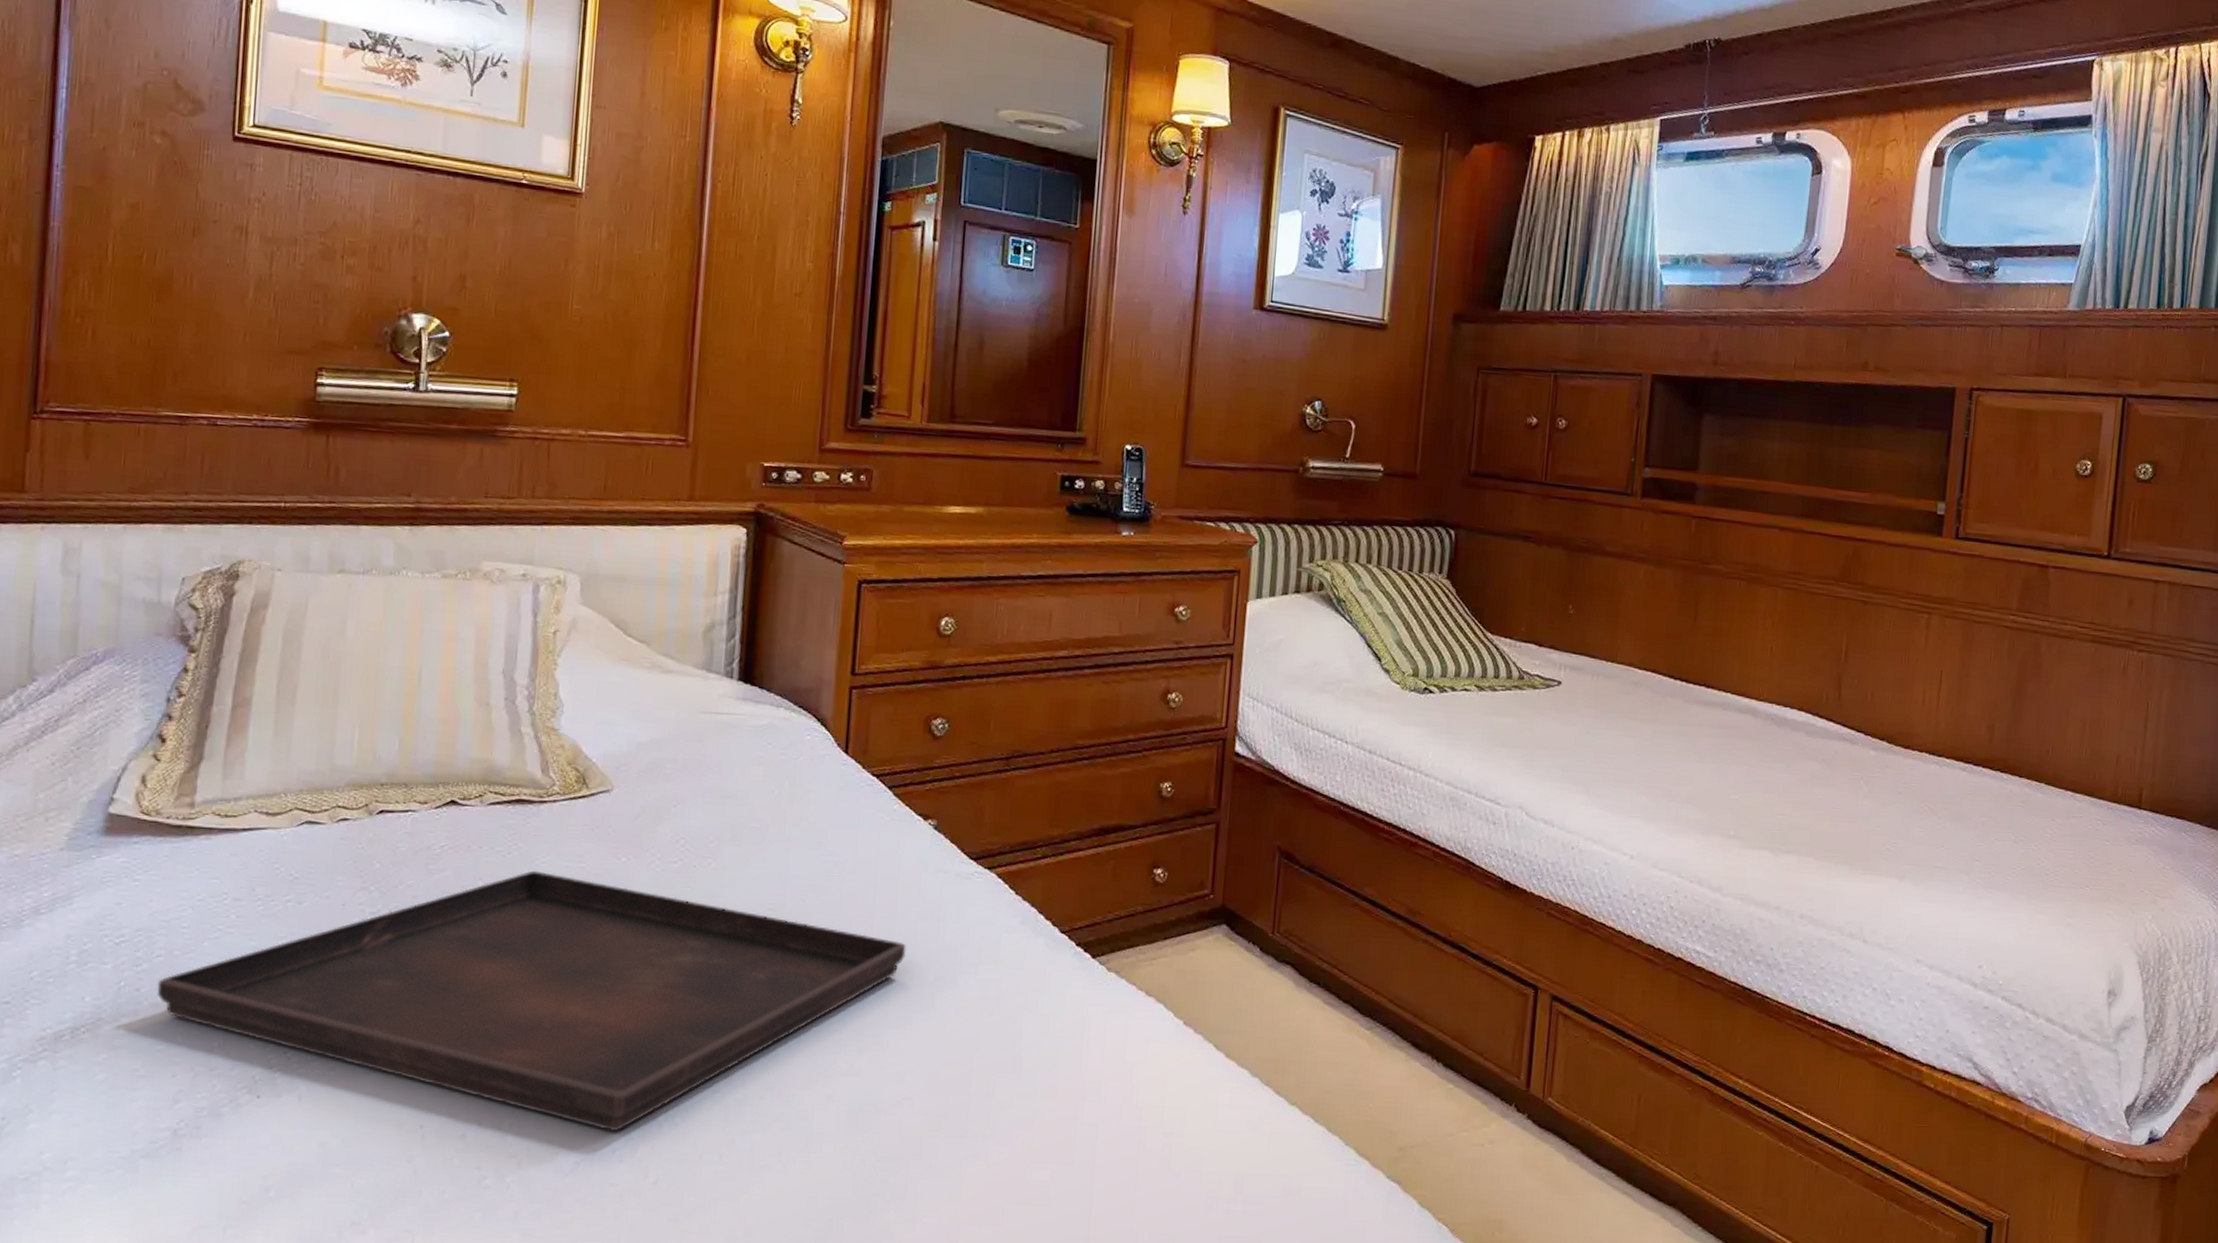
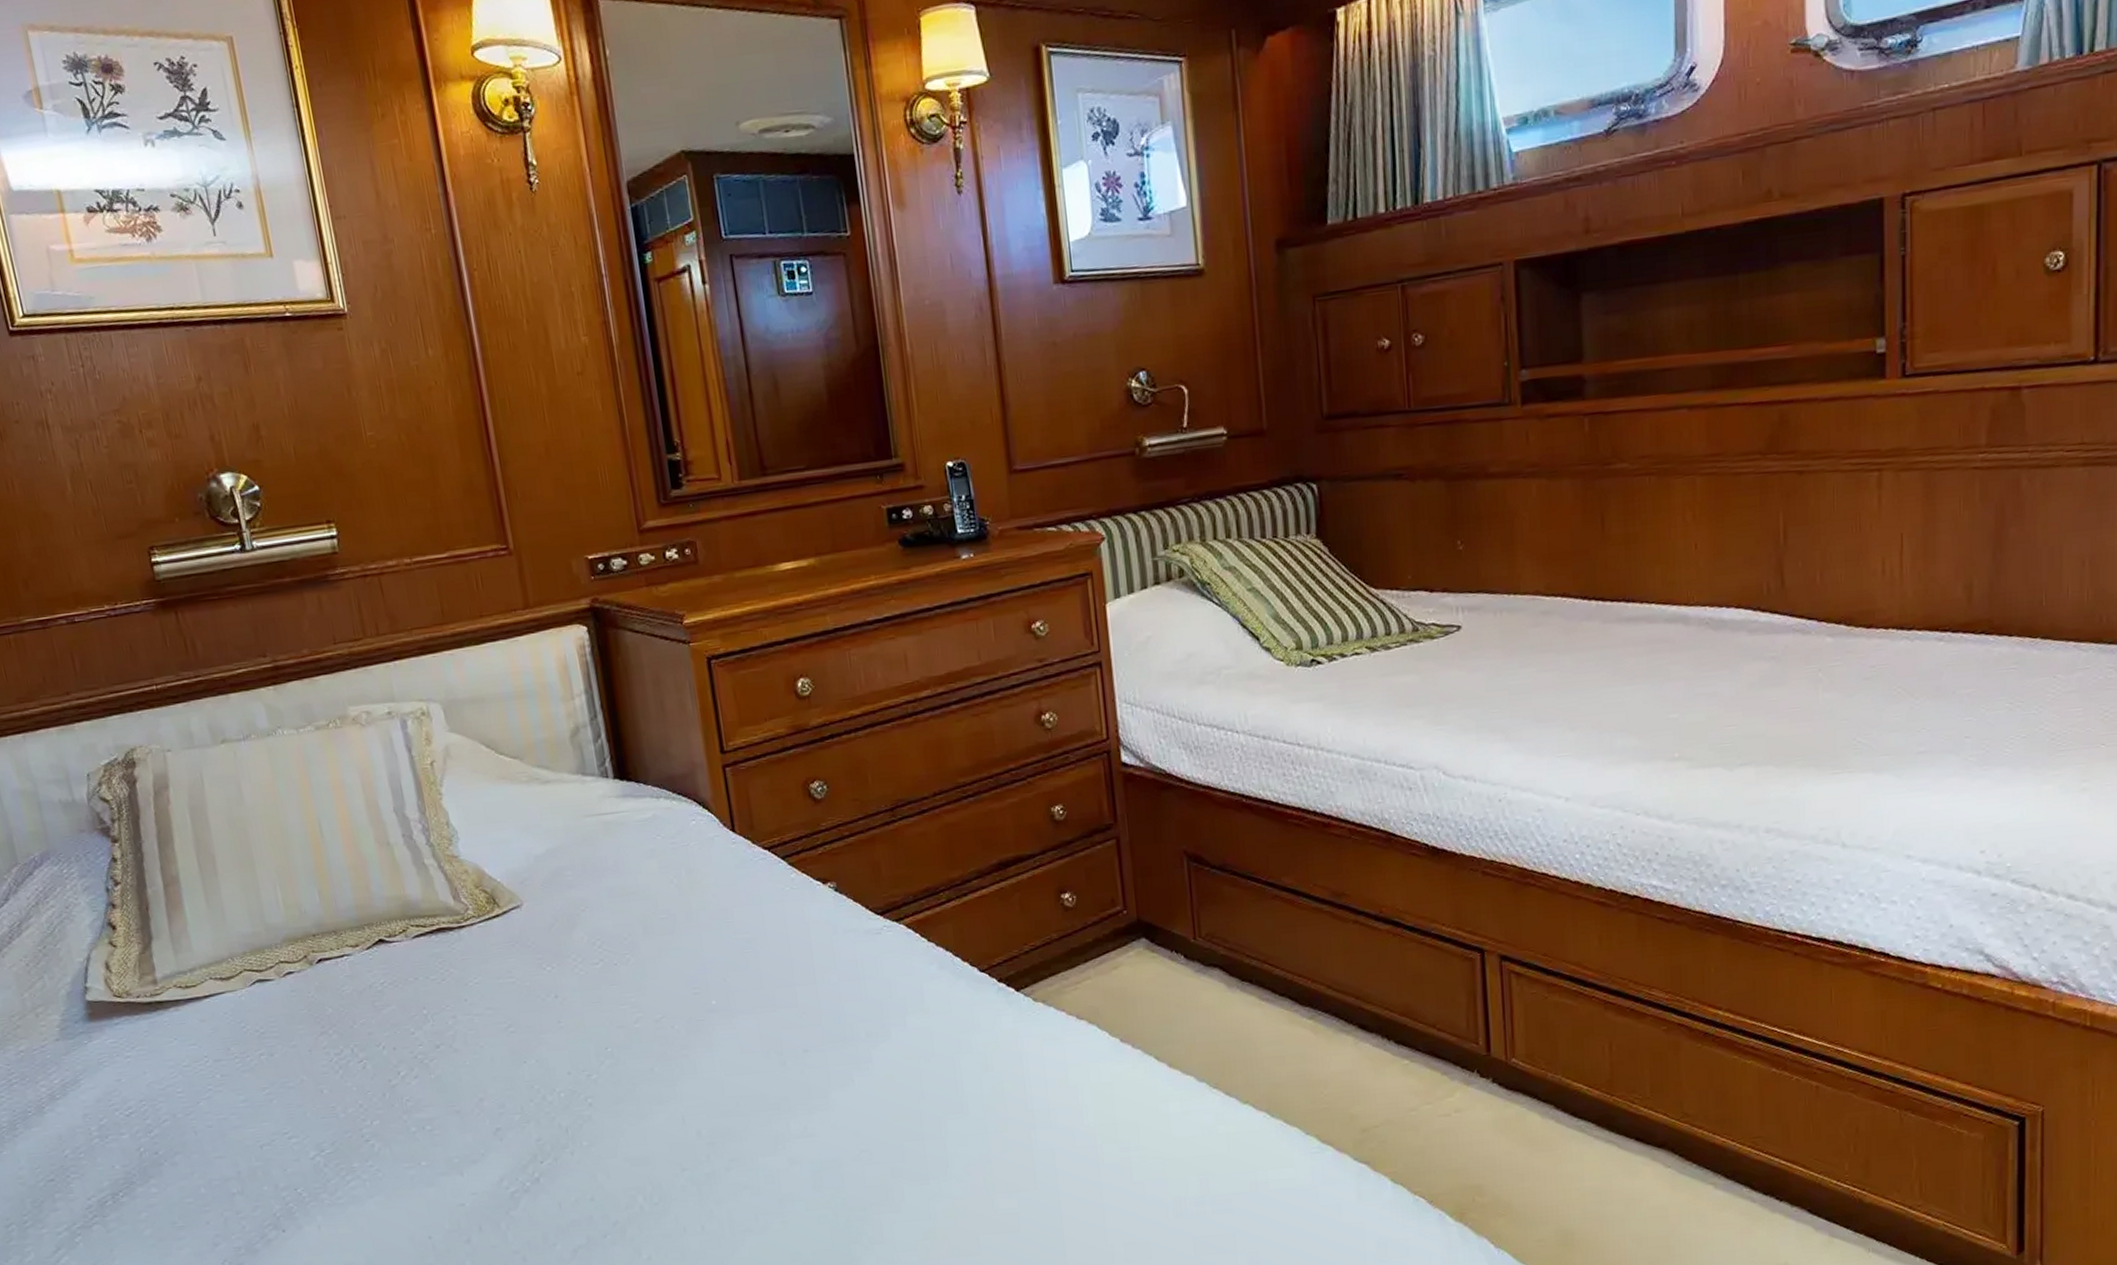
serving tray: present [157,870,907,1132] -> none [171,991,834,1219]

